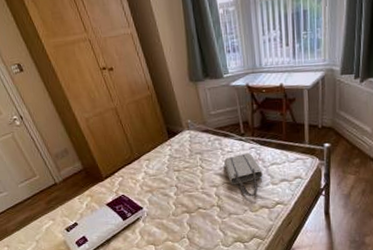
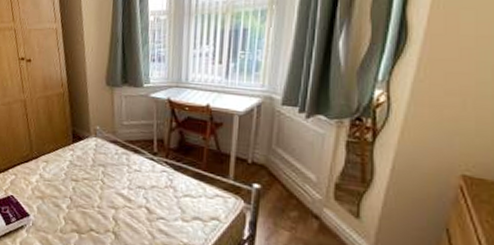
tote bag: present [224,153,263,197] -> none [128,175,172,231]

